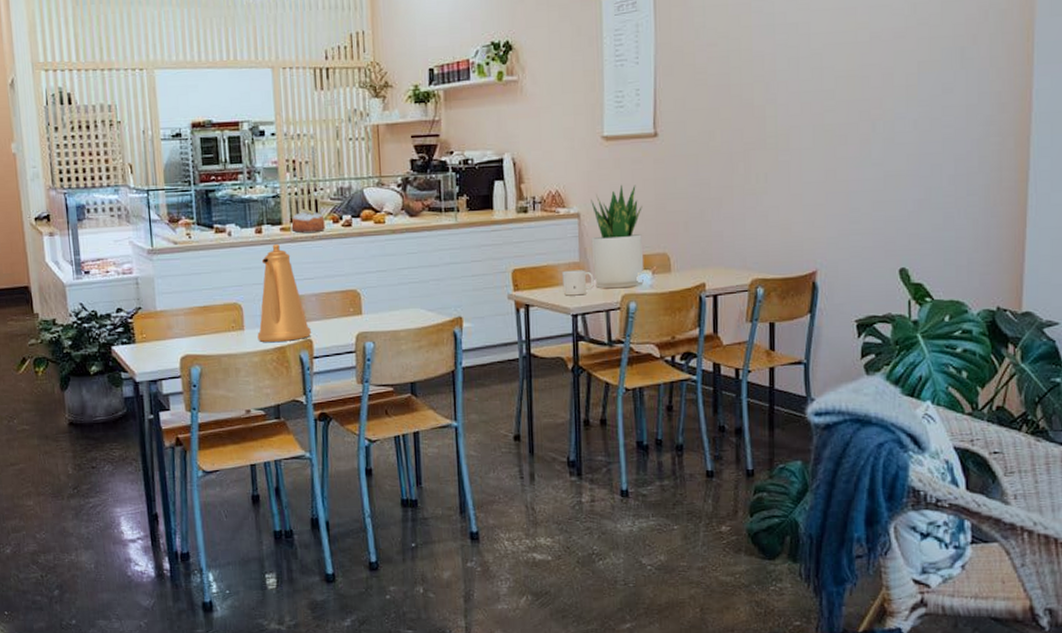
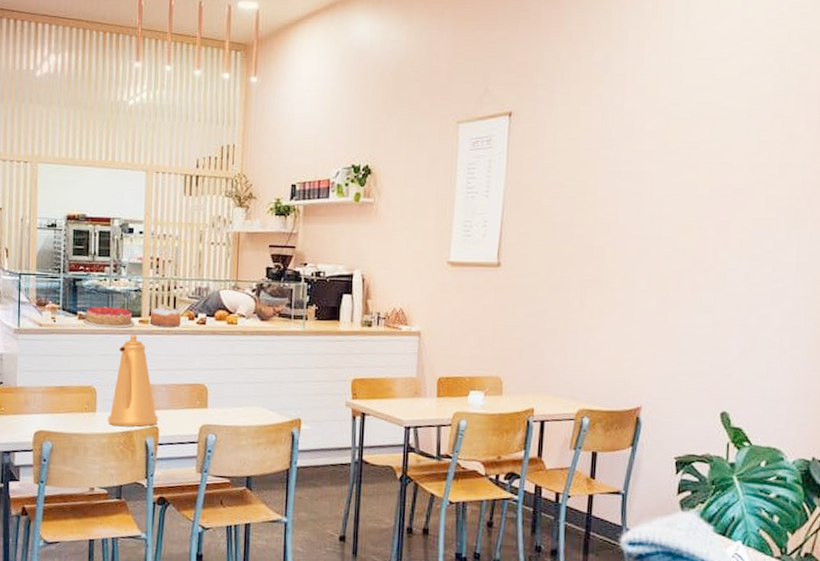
cake: none [221,216,276,239] -> present [84,306,135,328]
mug: present [561,269,594,296] -> none [398,384,429,409]
planter: present [591,184,644,289] -> none [428,308,480,407]

